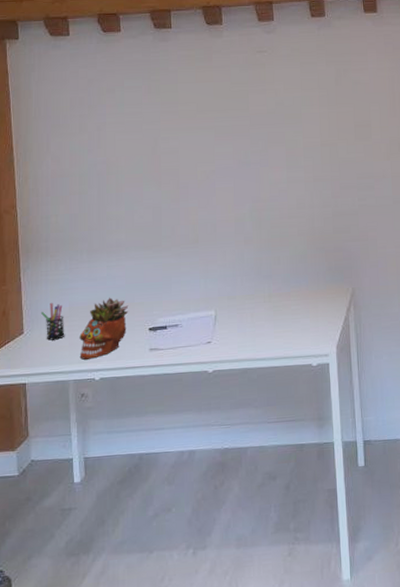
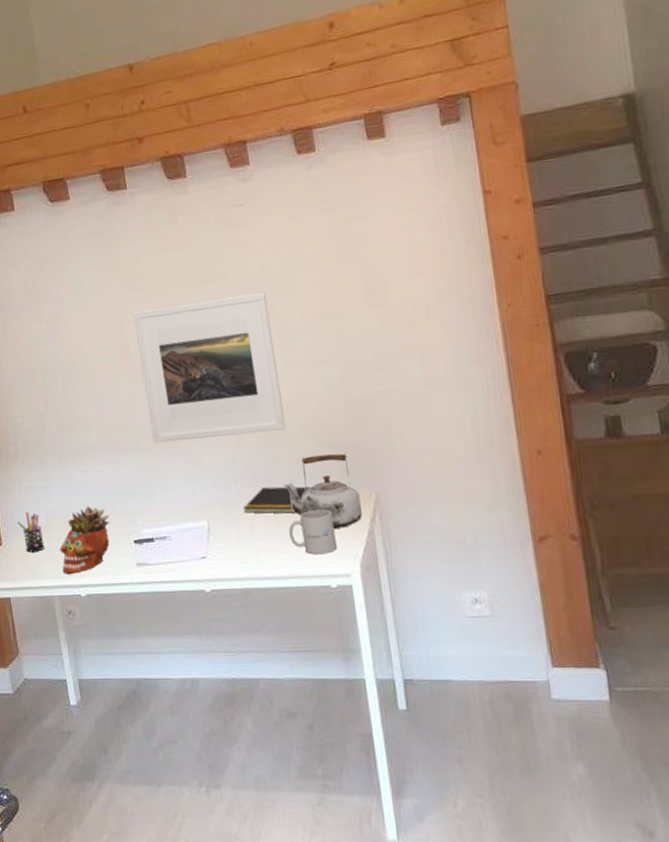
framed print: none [167,122,286,243] -> present [133,292,286,443]
notepad: none [246,281,303,304] -> present [242,486,311,514]
kettle: none [281,254,341,317] -> present [284,452,362,529]
mug: none [281,301,319,339] -> present [288,509,337,555]

